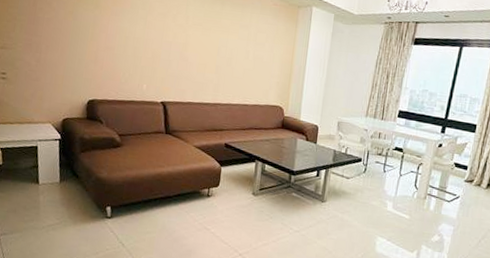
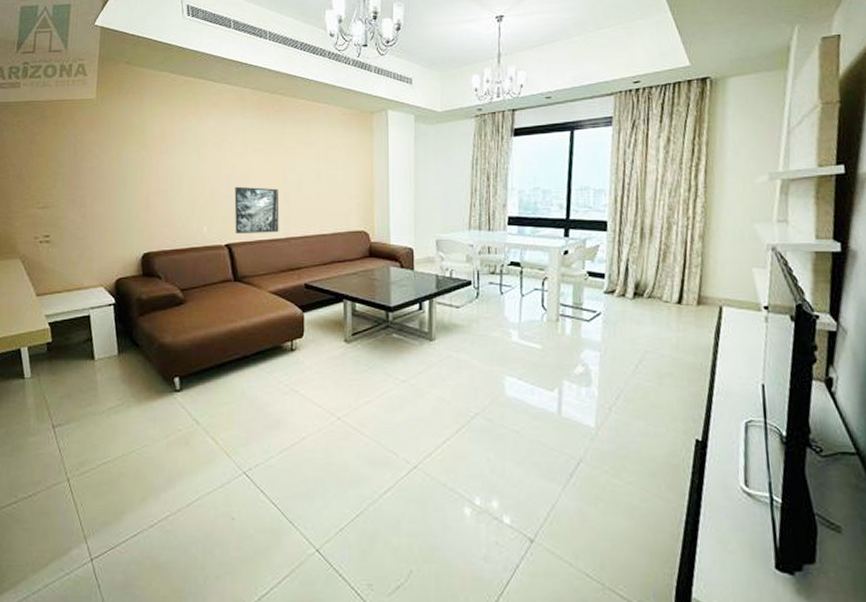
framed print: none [170,53,212,98] -> present [234,186,279,233]

